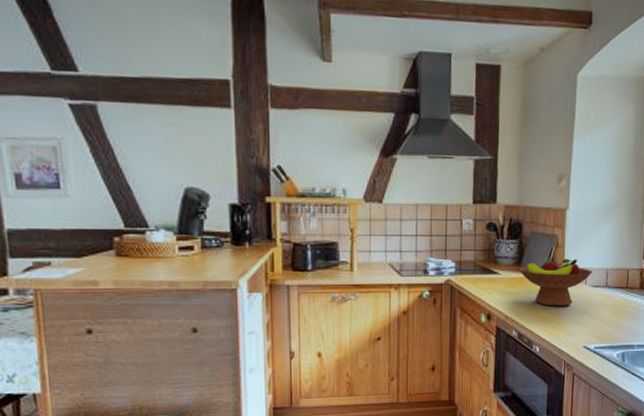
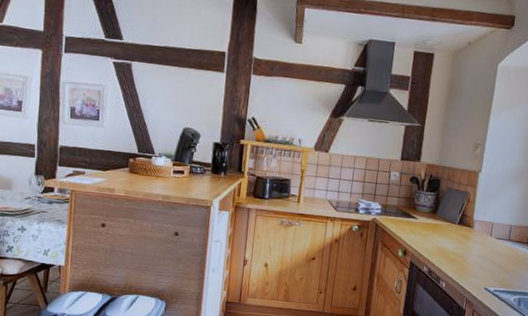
fruit bowl: present [518,258,594,307] -> none [434,210,499,252]

